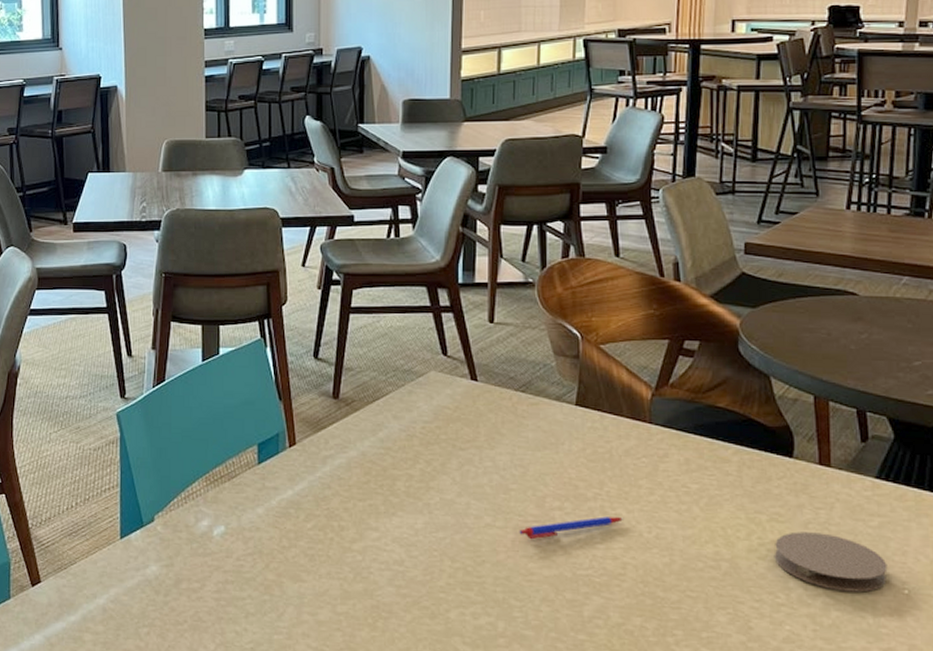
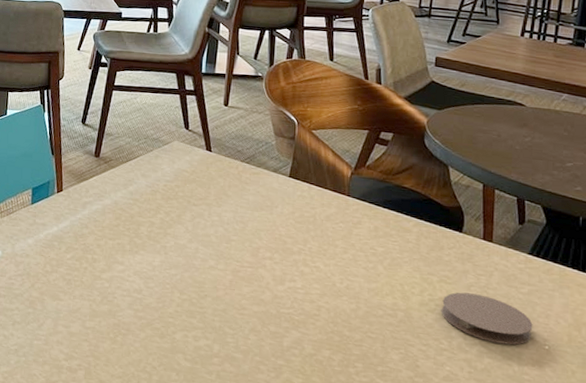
pen: present [519,516,624,540] -> none [236,267,322,282]

